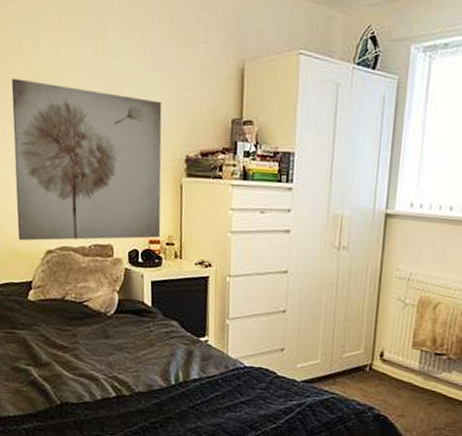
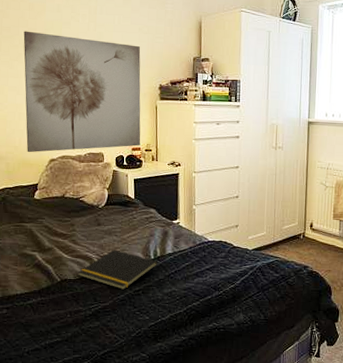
notepad: none [81,369,181,420] -> present [78,249,158,290]

